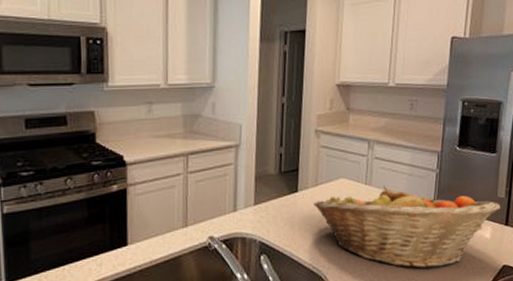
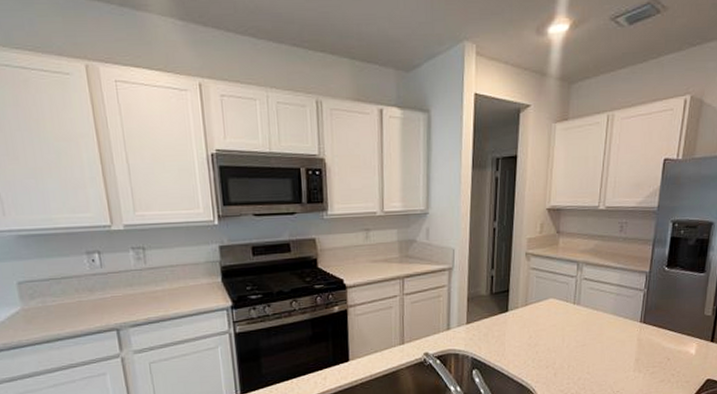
fruit basket: present [313,186,501,269] -> none [523,305,707,383]

